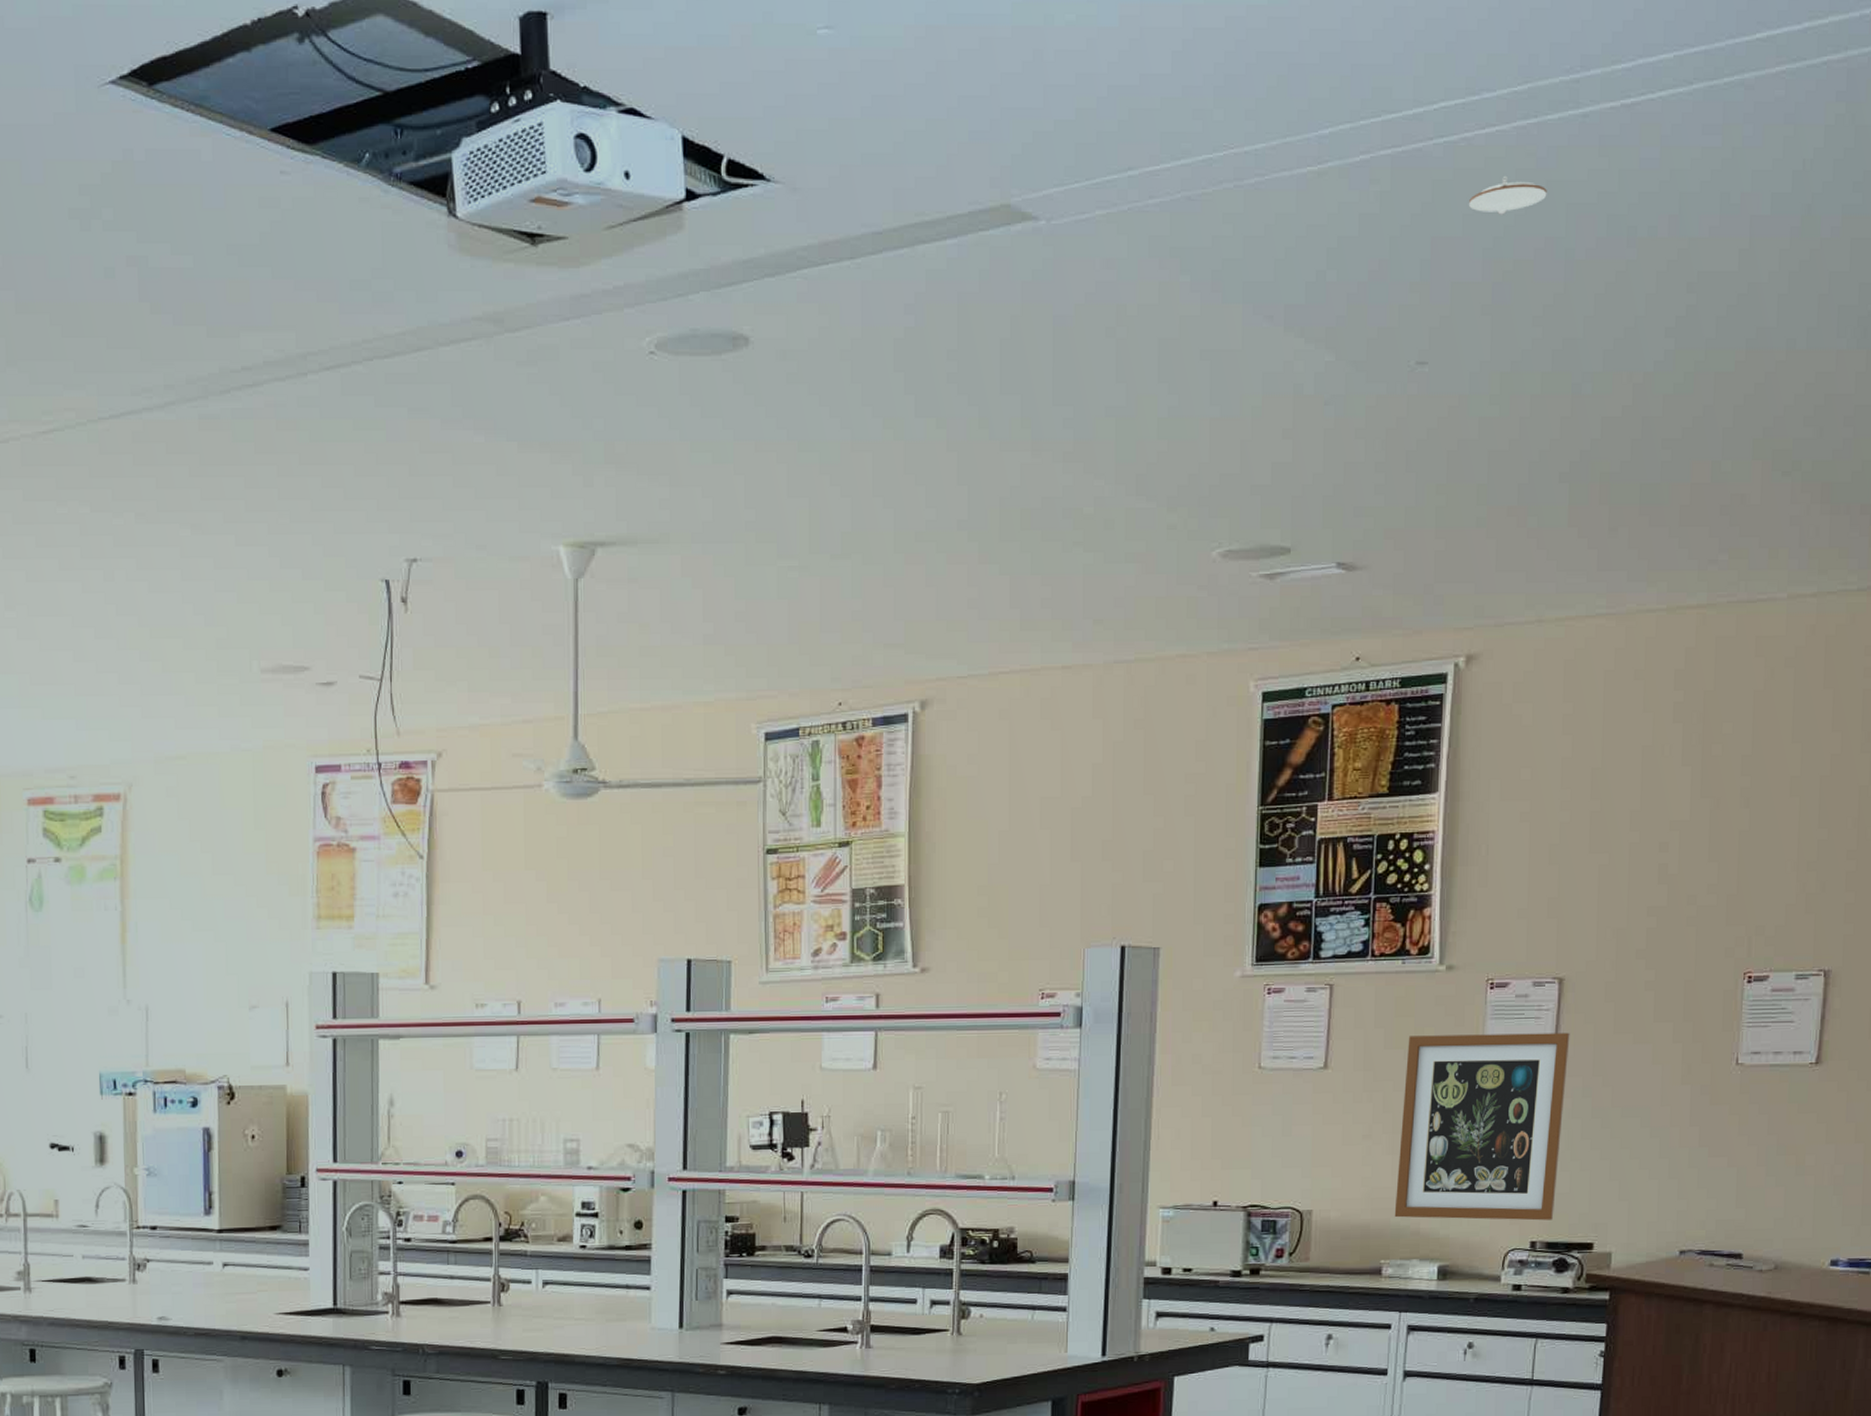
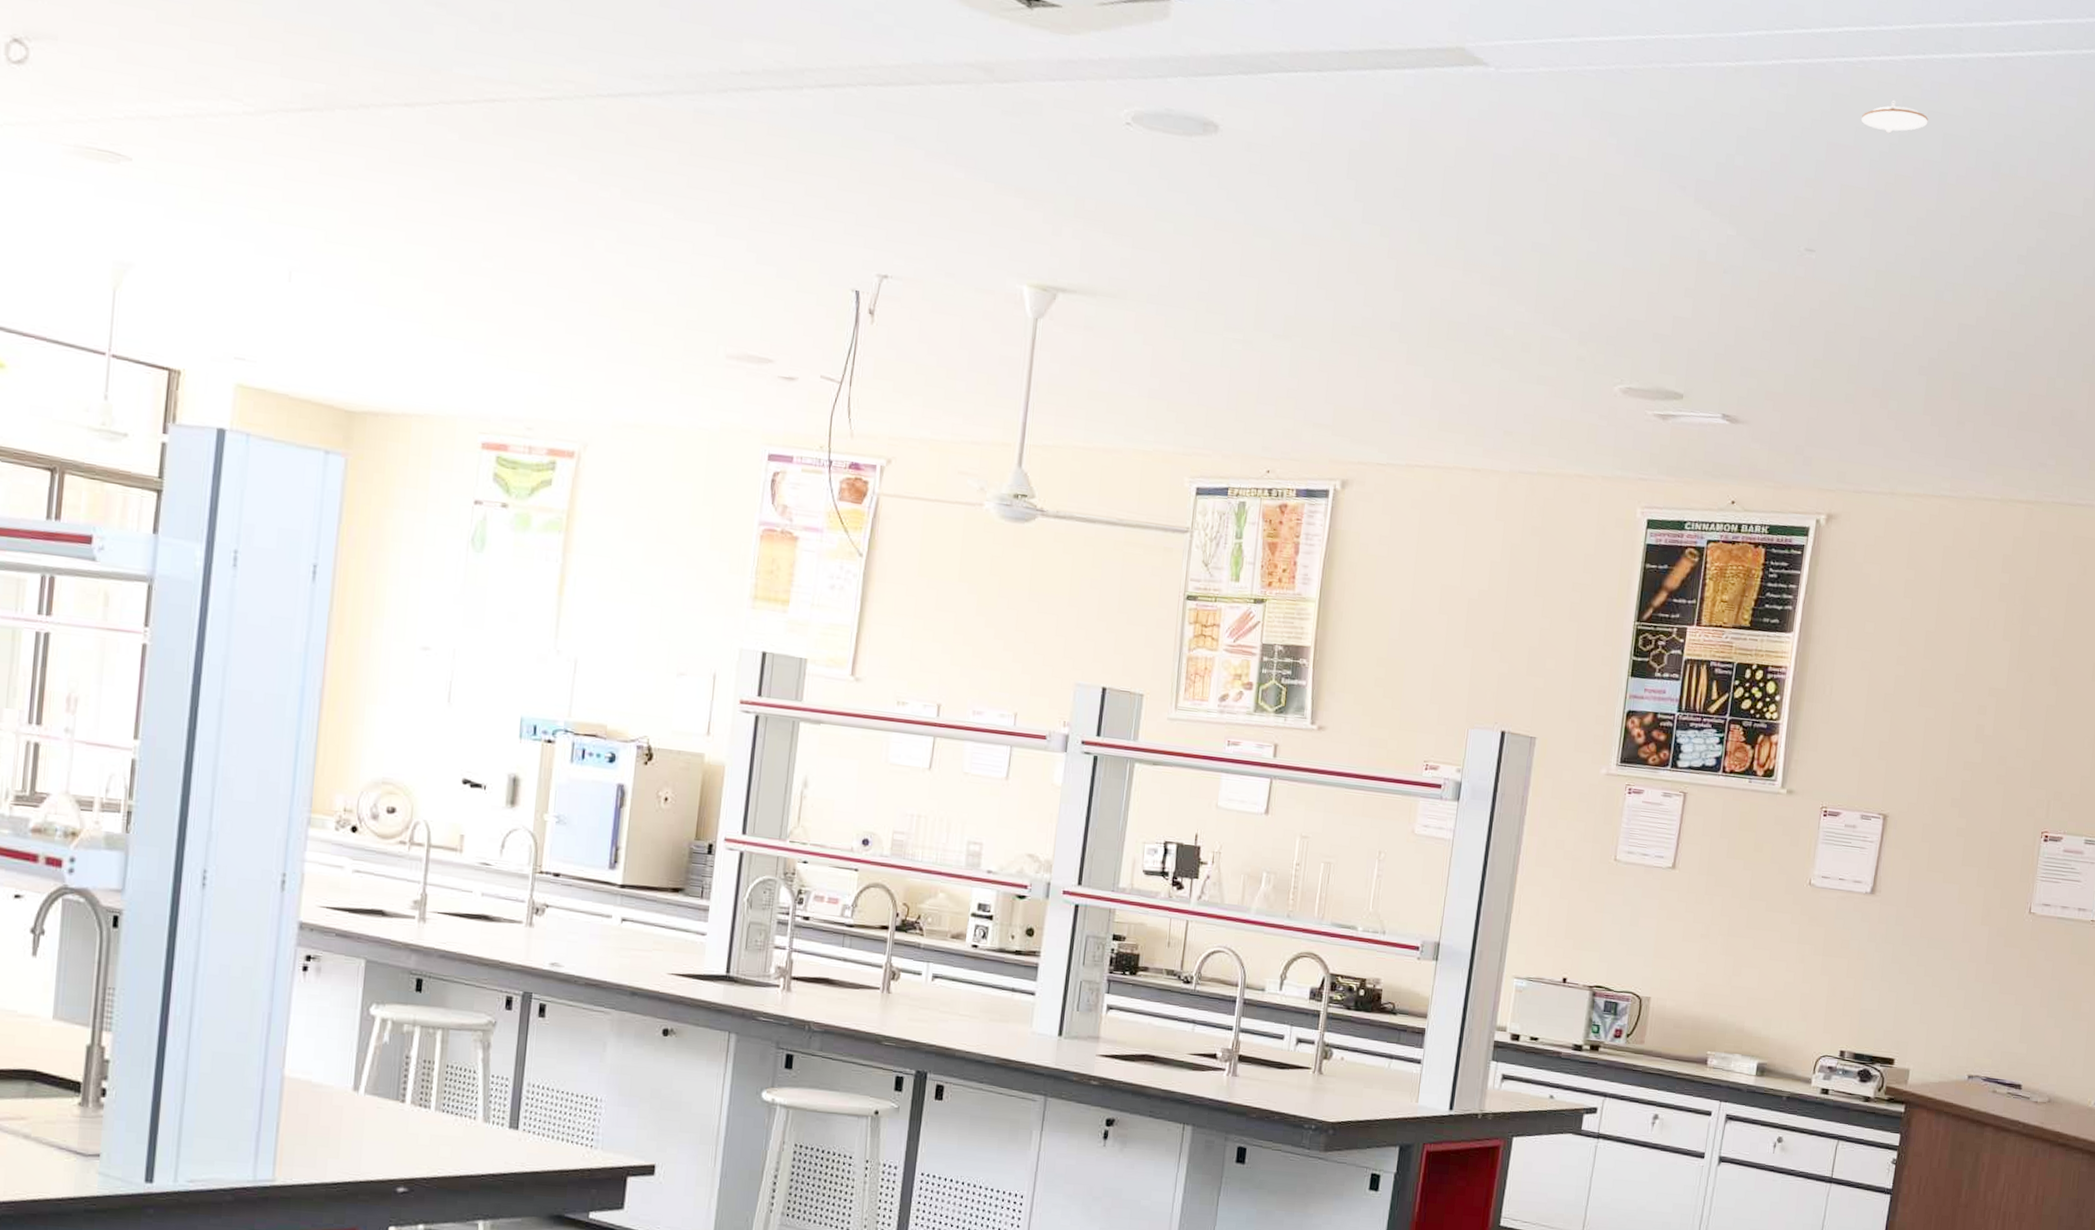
wall art: present [1394,1032,1570,1221] -> none [1723,849,1889,1033]

